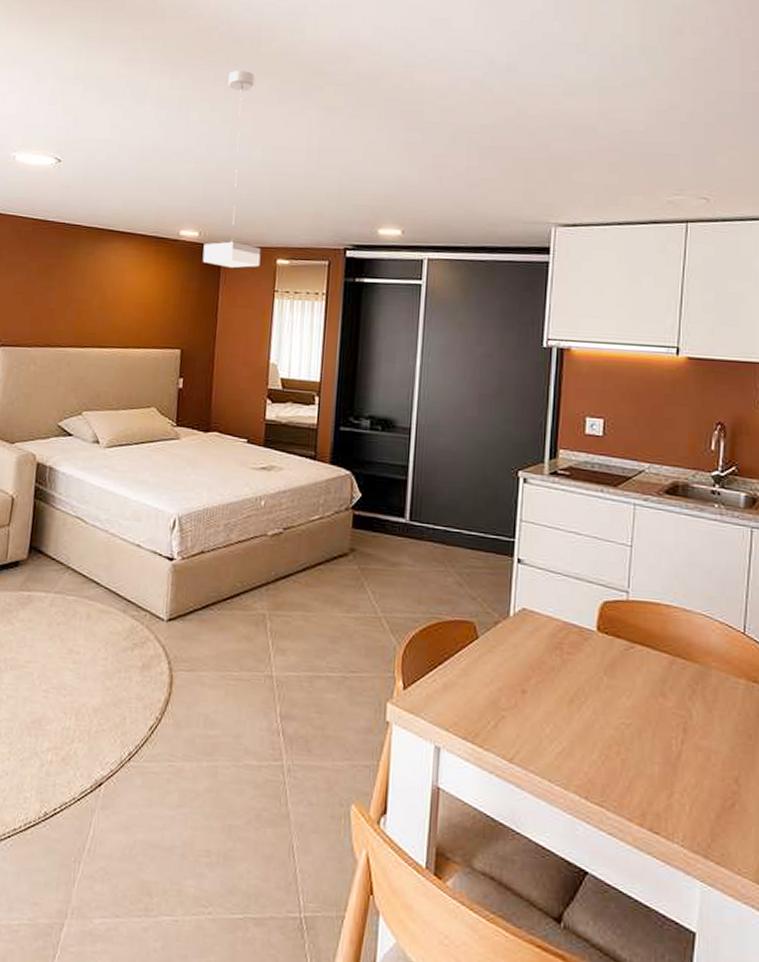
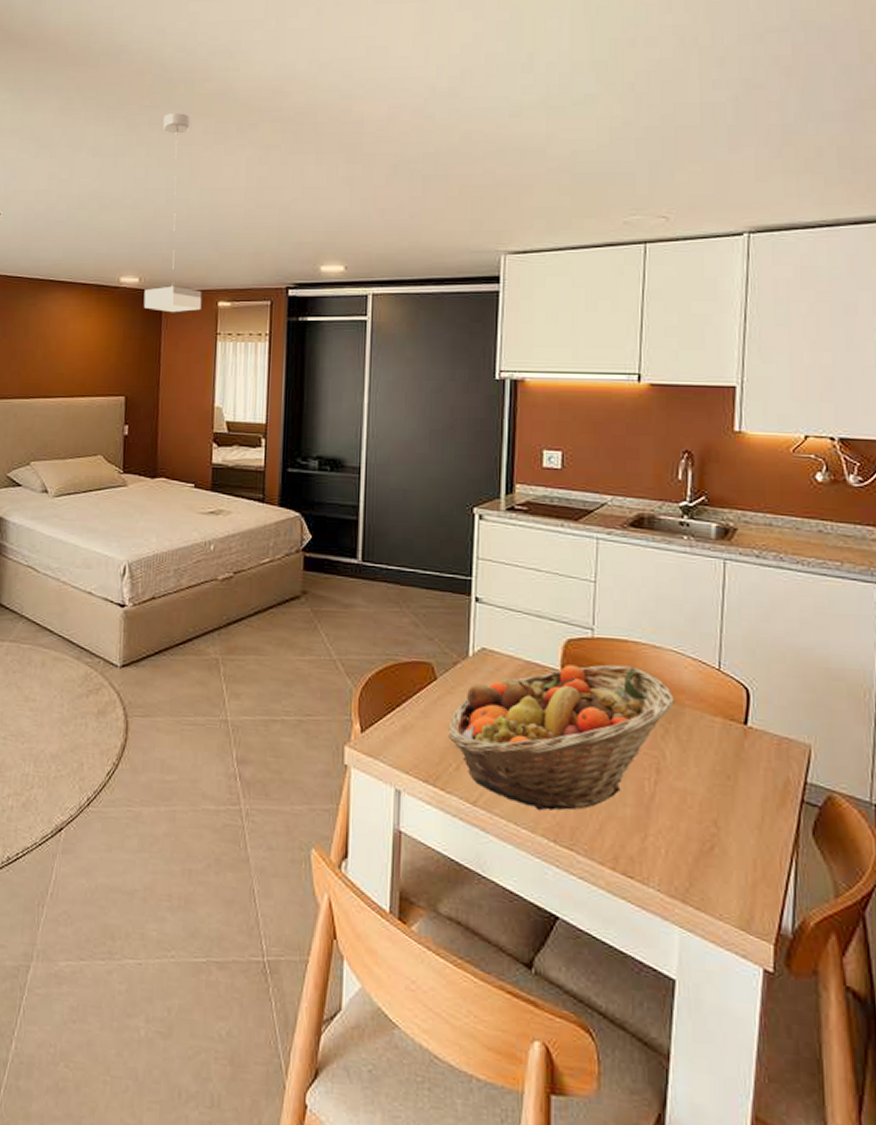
fruit basket: none [488,626,702,769] -> present [448,664,675,811]

